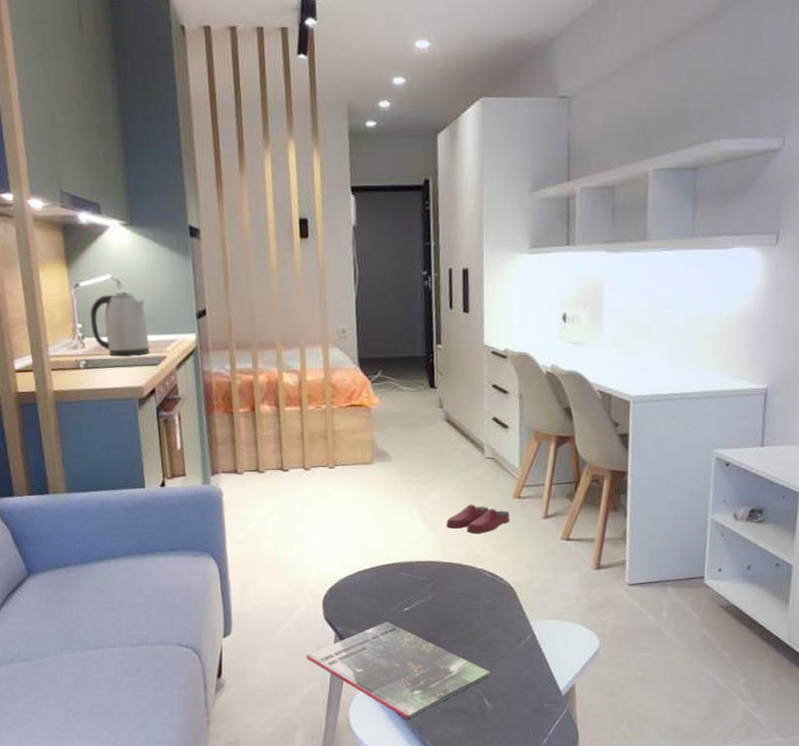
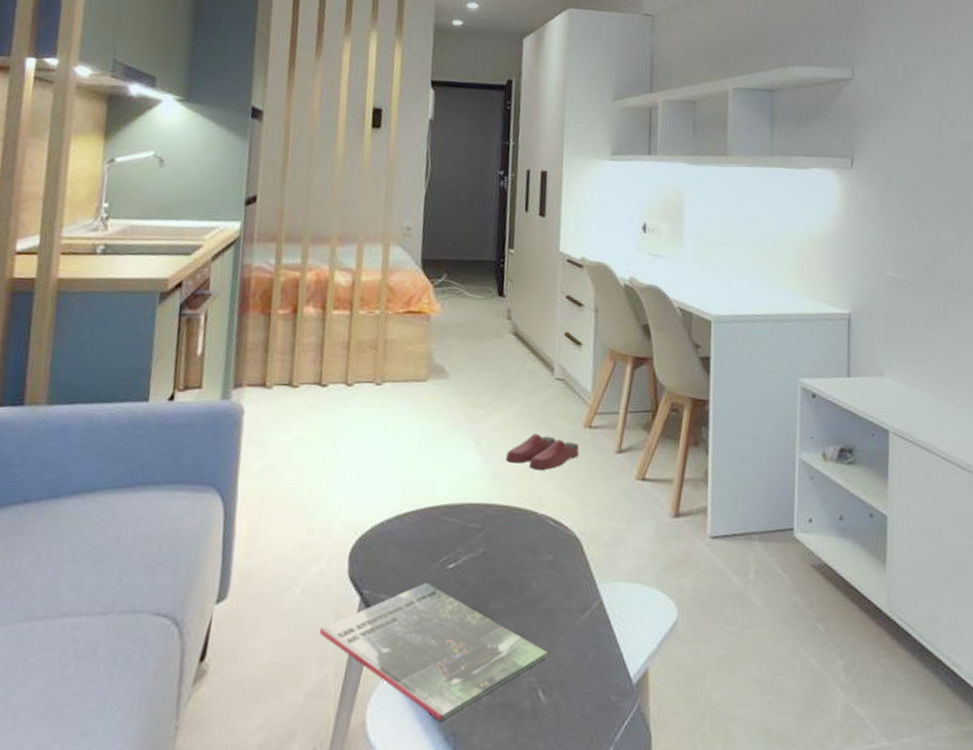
kettle: present [90,292,149,356] -> none [119,170,188,243]

